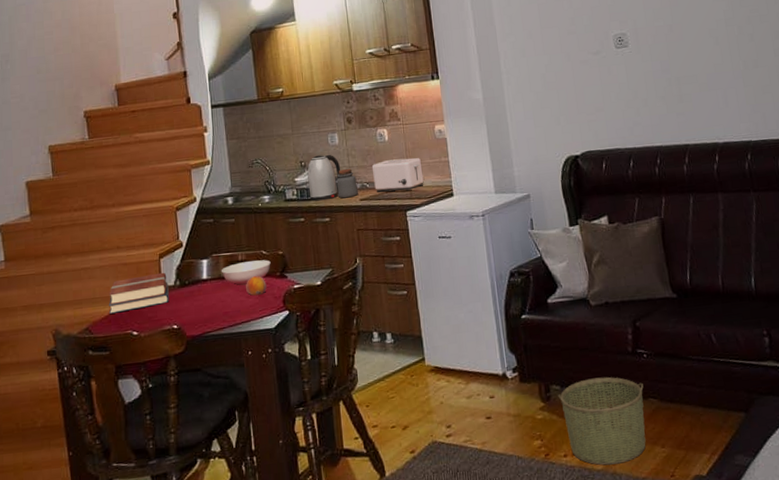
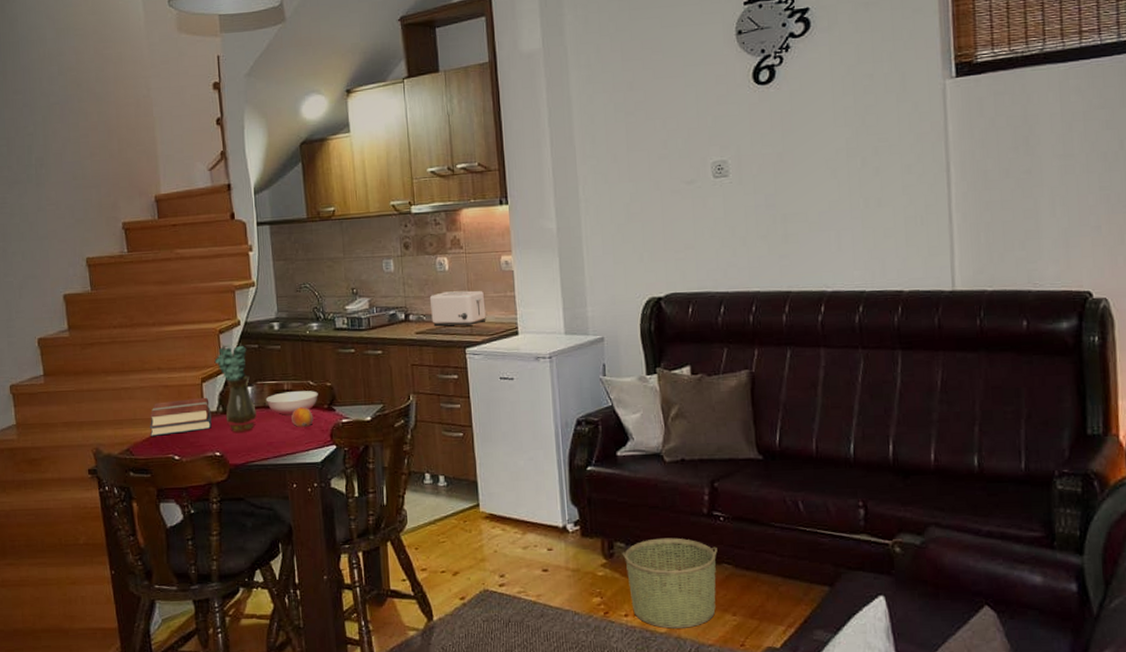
vase: none [171,218,213,306] -> present [214,342,257,434]
kettle: present [307,154,341,202] -> none [359,282,396,332]
jar: present [336,169,359,199] -> none [390,299,415,331]

